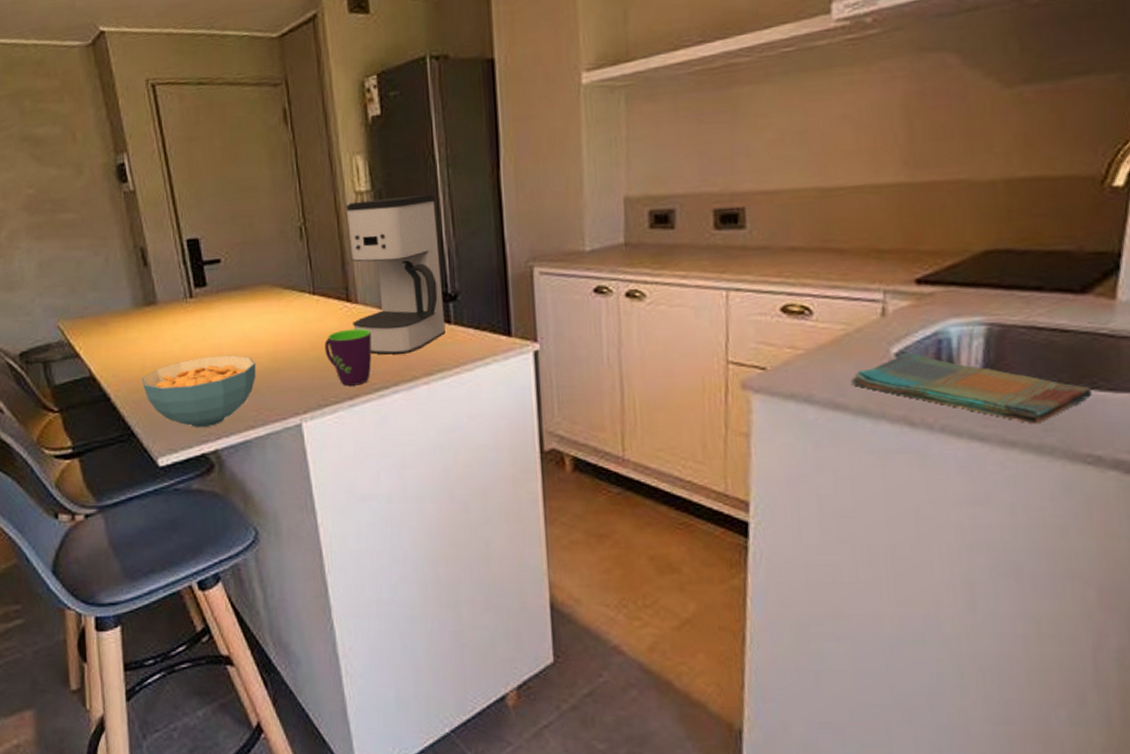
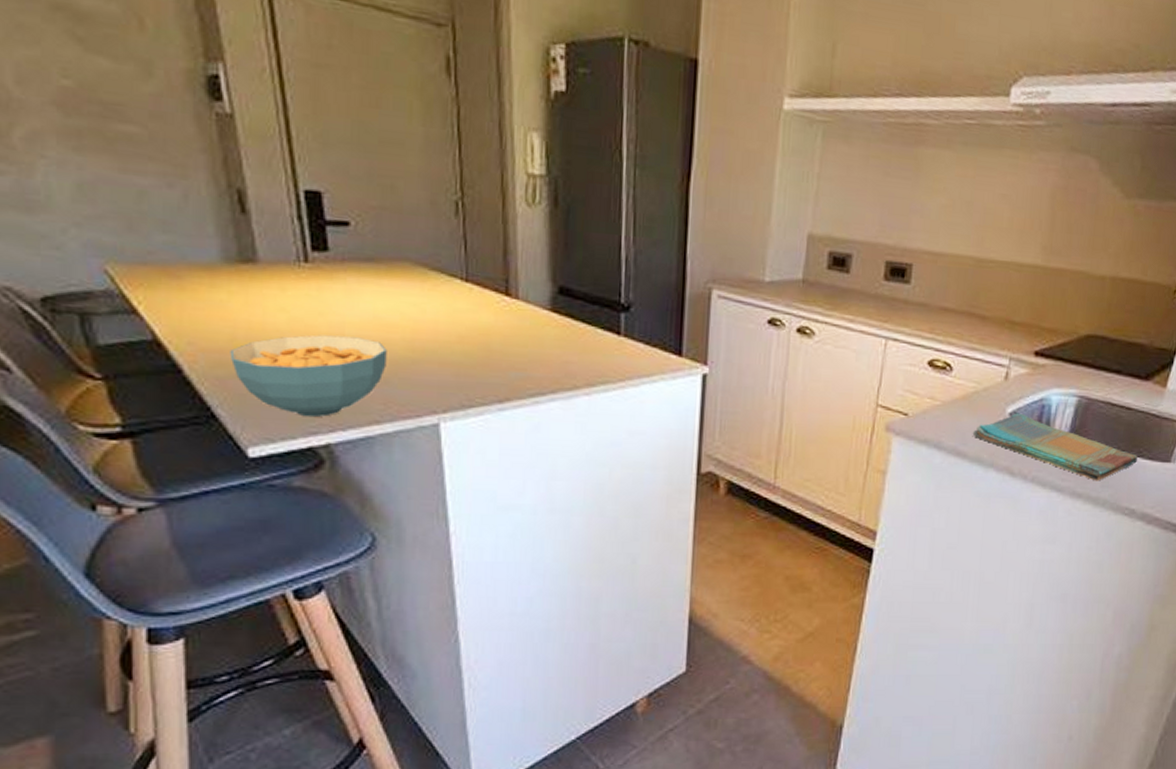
mug: present [324,328,372,386] -> none [474,326,531,389]
coffee maker: present [346,195,446,355] -> none [510,185,618,361]

